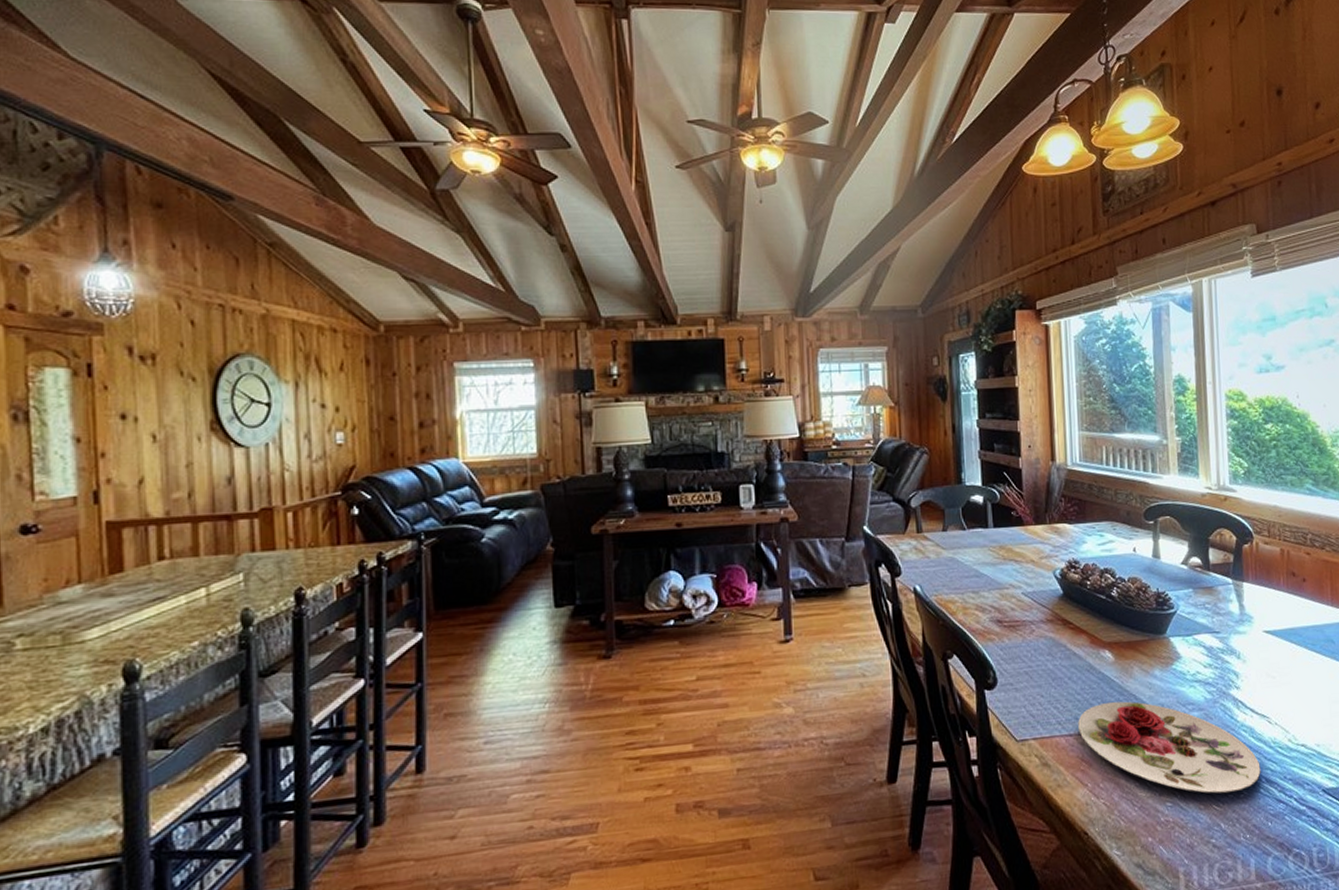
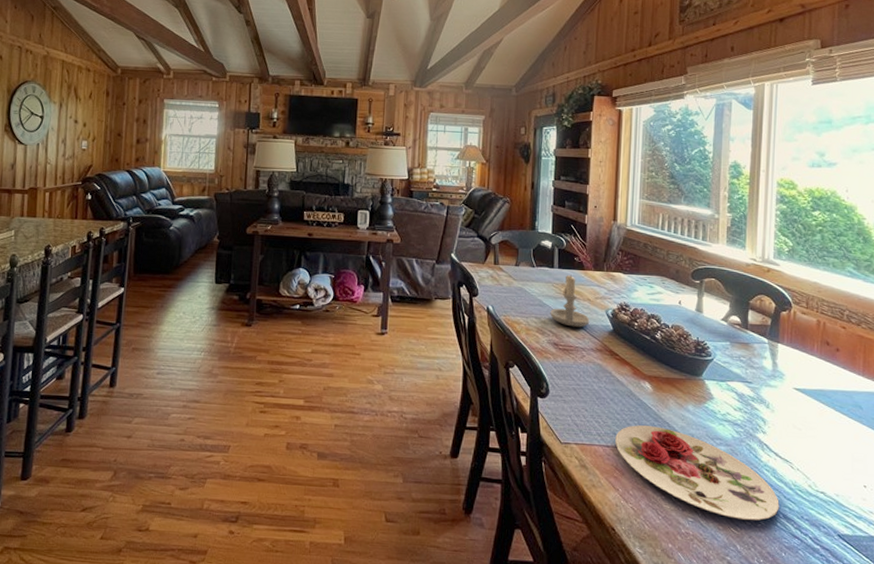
candle: none [989,533,1036,597] -> present [550,274,590,327]

